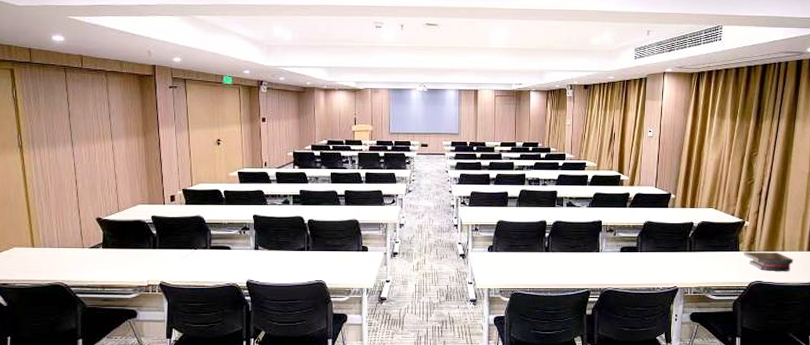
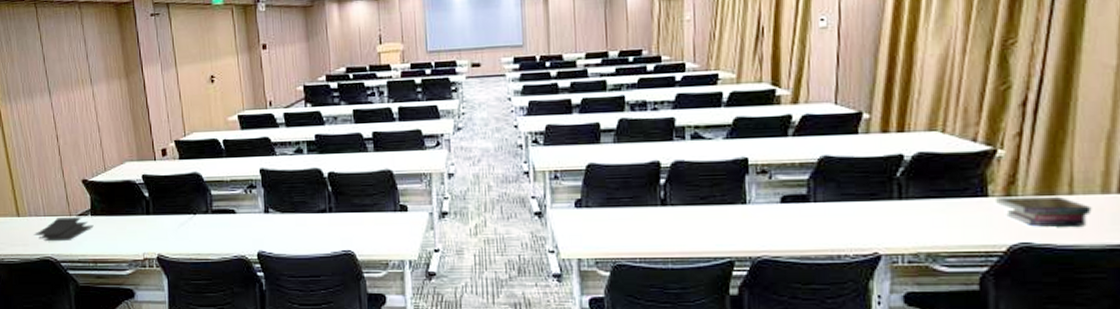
papers: none [46,249,104,269] -> present [33,217,94,241]

